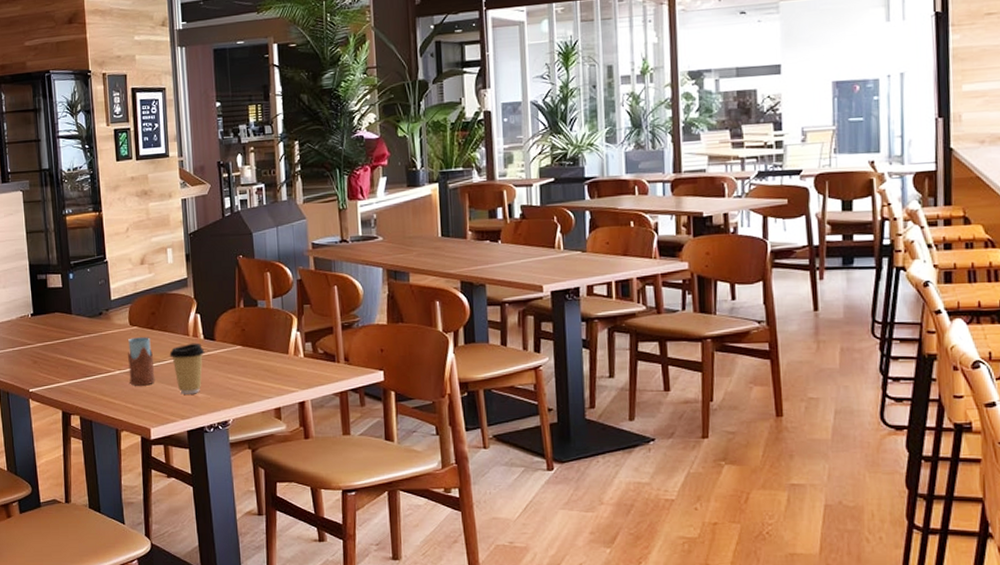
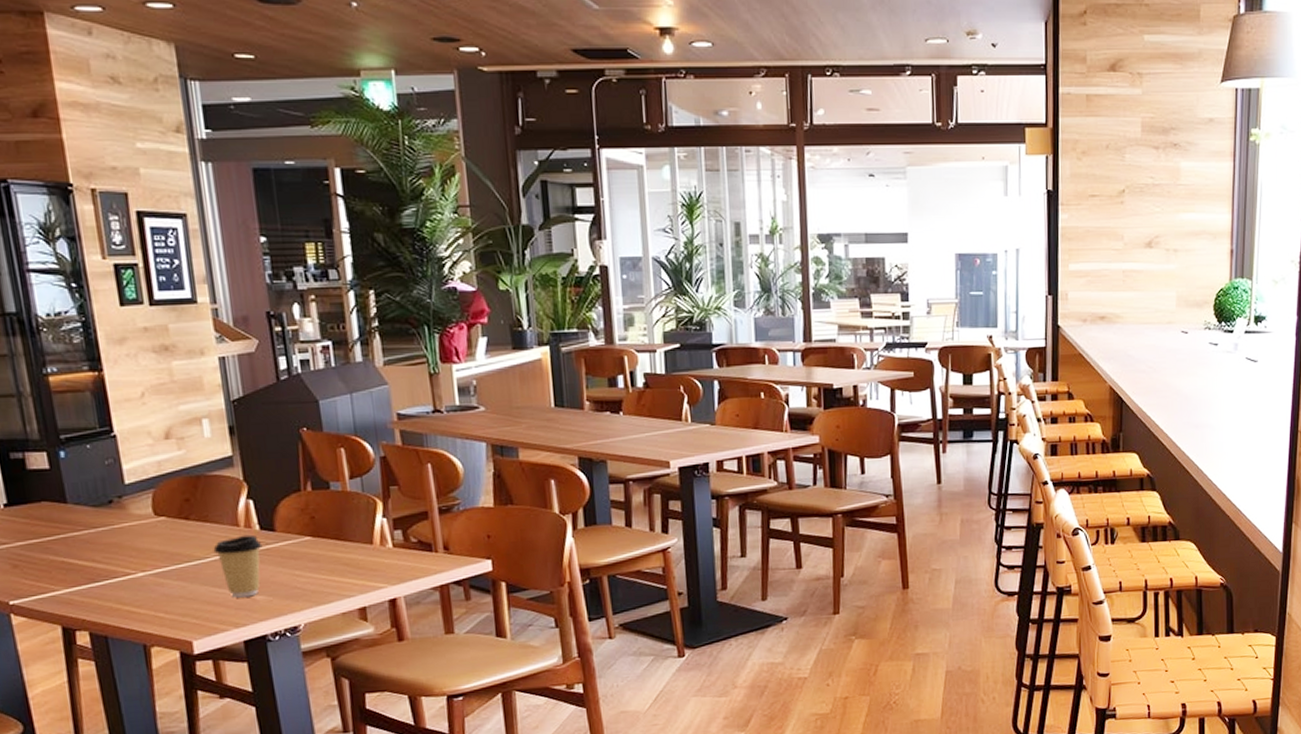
drinking glass: present [128,337,155,386] -> none [153,529,196,590]

